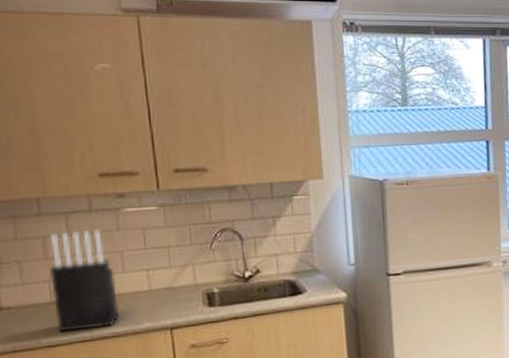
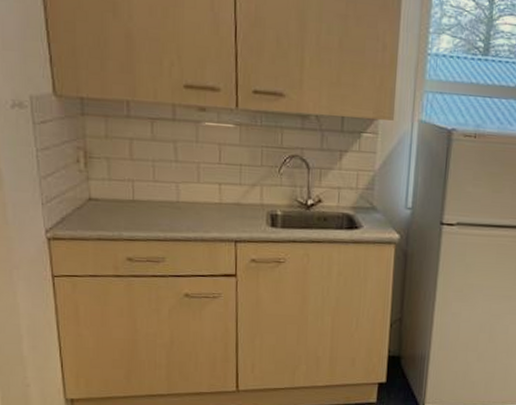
knife block: present [49,230,120,333] -> none [133,136,192,232]

